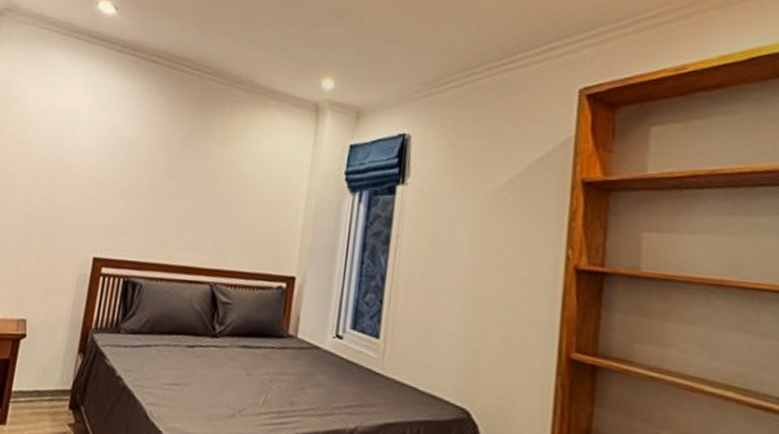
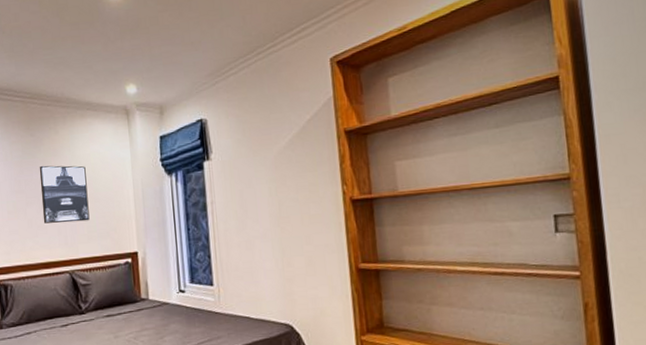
wall art: none [193,152,255,228] -> present [39,165,90,224]

